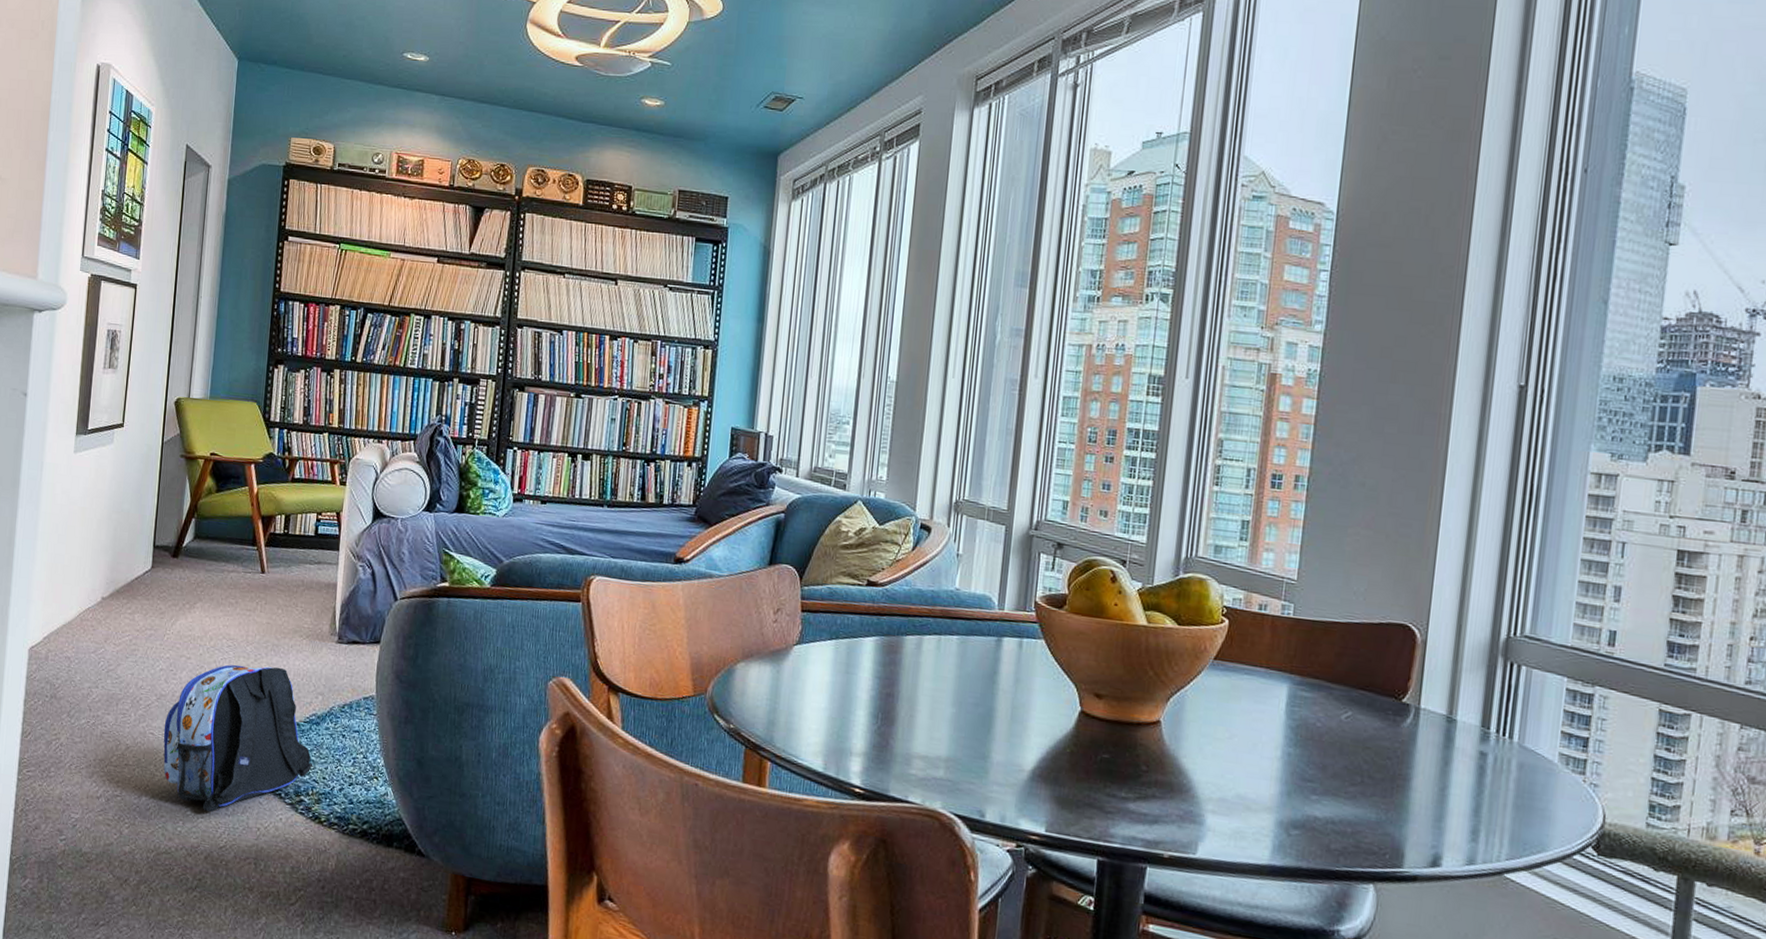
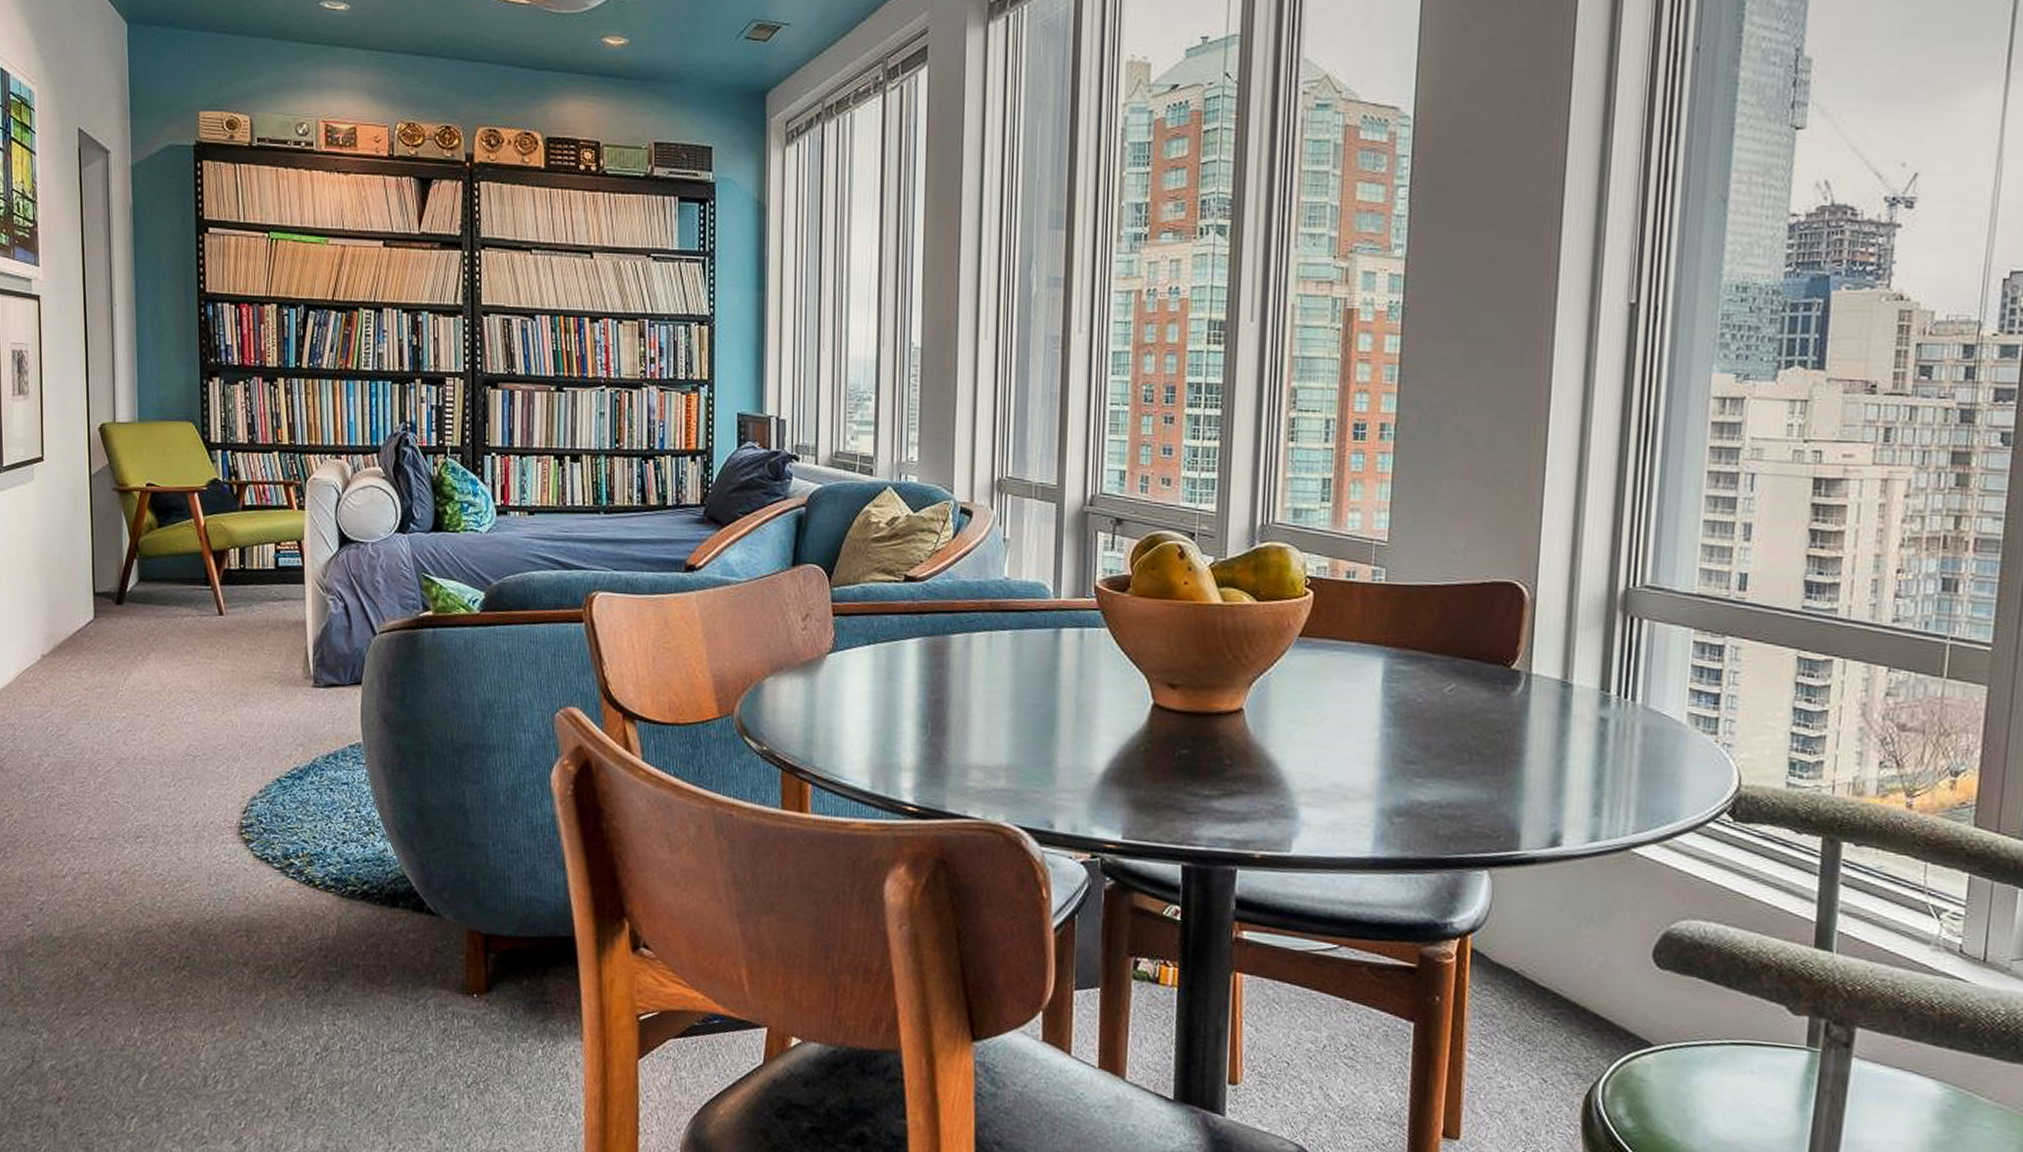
backpack: present [163,664,313,812] -> none [128,718,301,883]

